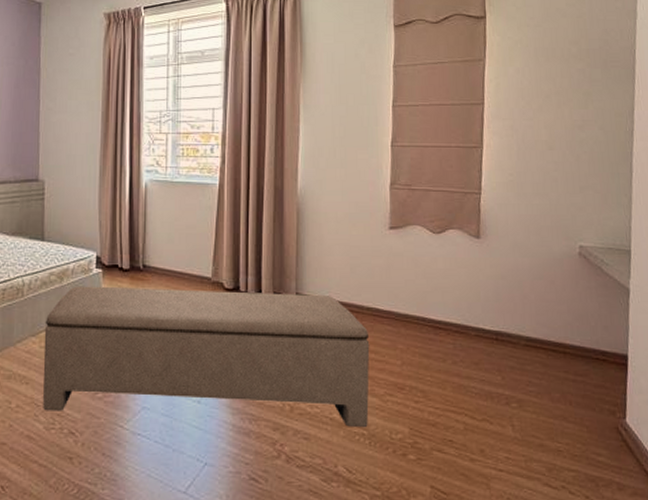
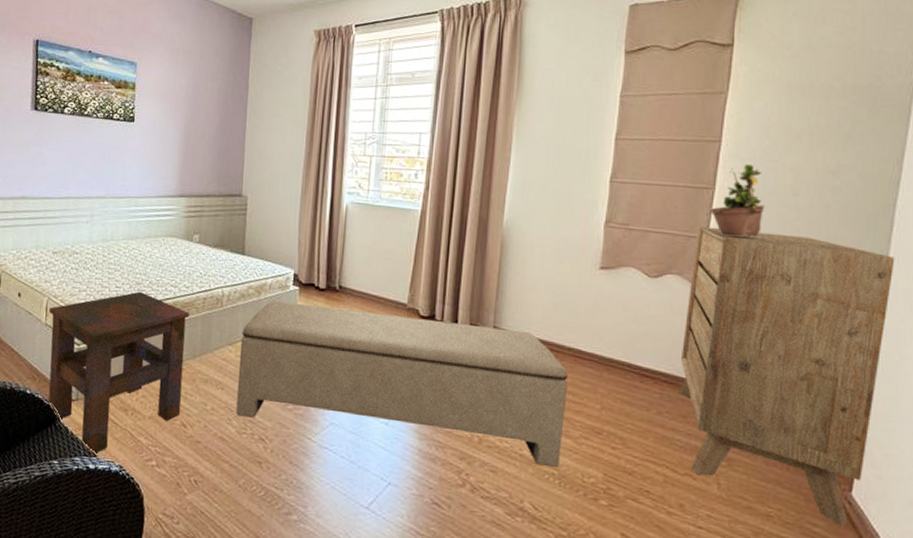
dresser: none [468,183,638,453] -> present [679,226,895,527]
potted plant: none [480,124,527,190] -> present [710,164,766,238]

